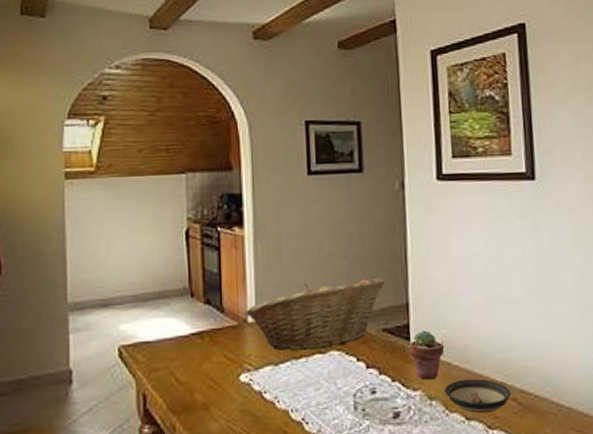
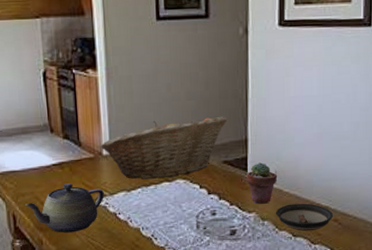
teapot: none [157,356,249,417] -> present [24,183,105,233]

